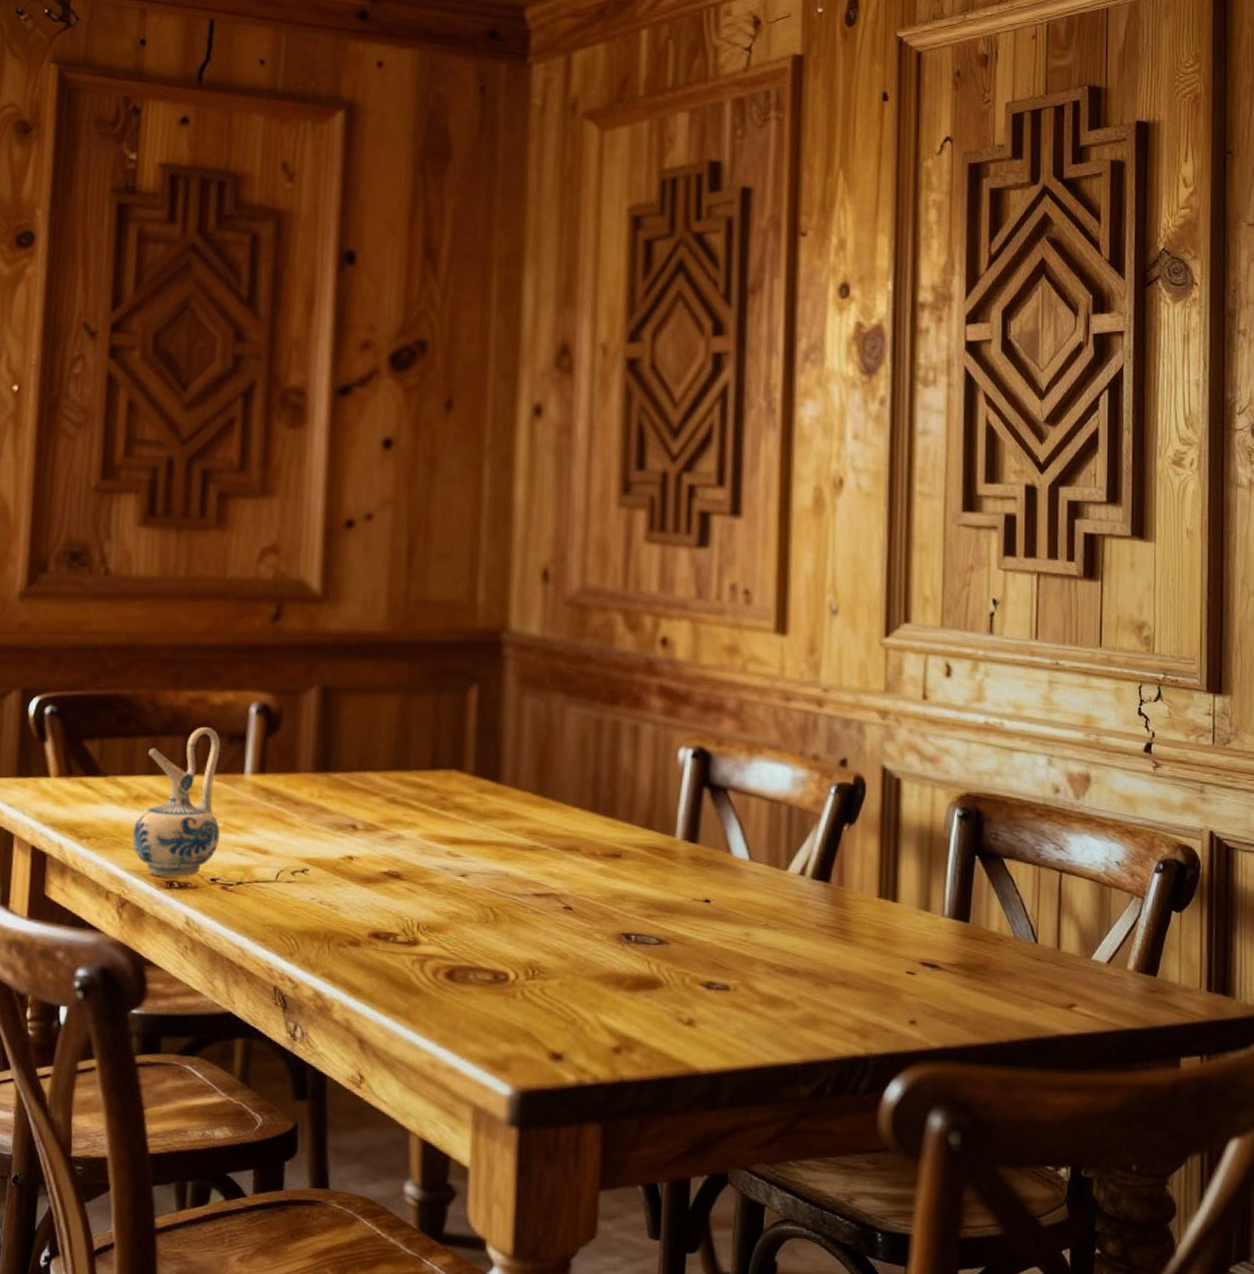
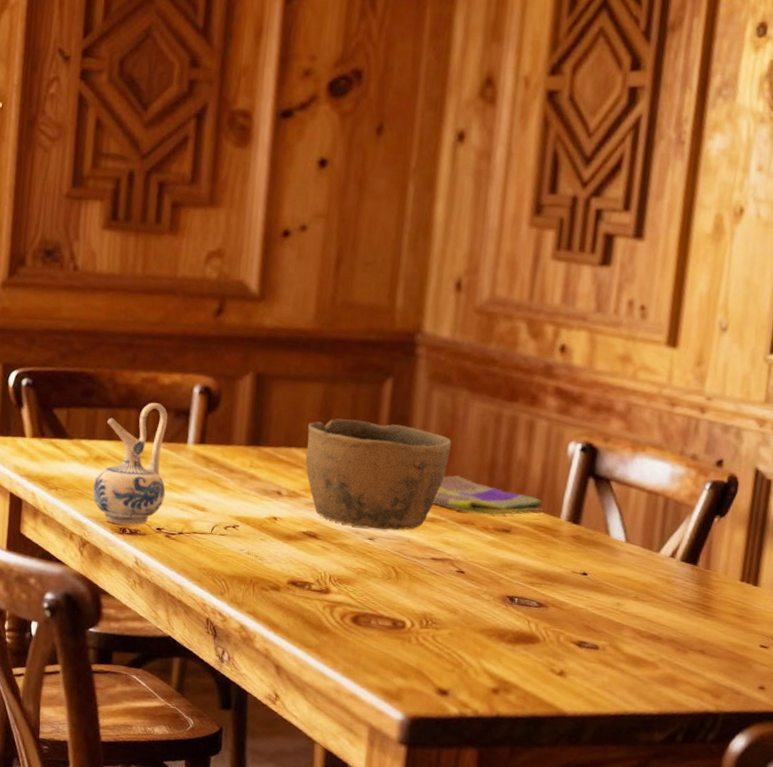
bowl: none [383,734,549,864] -> present [305,418,452,530]
dish towel: none [531,794,656,838] -> present [433,475,543,515]

